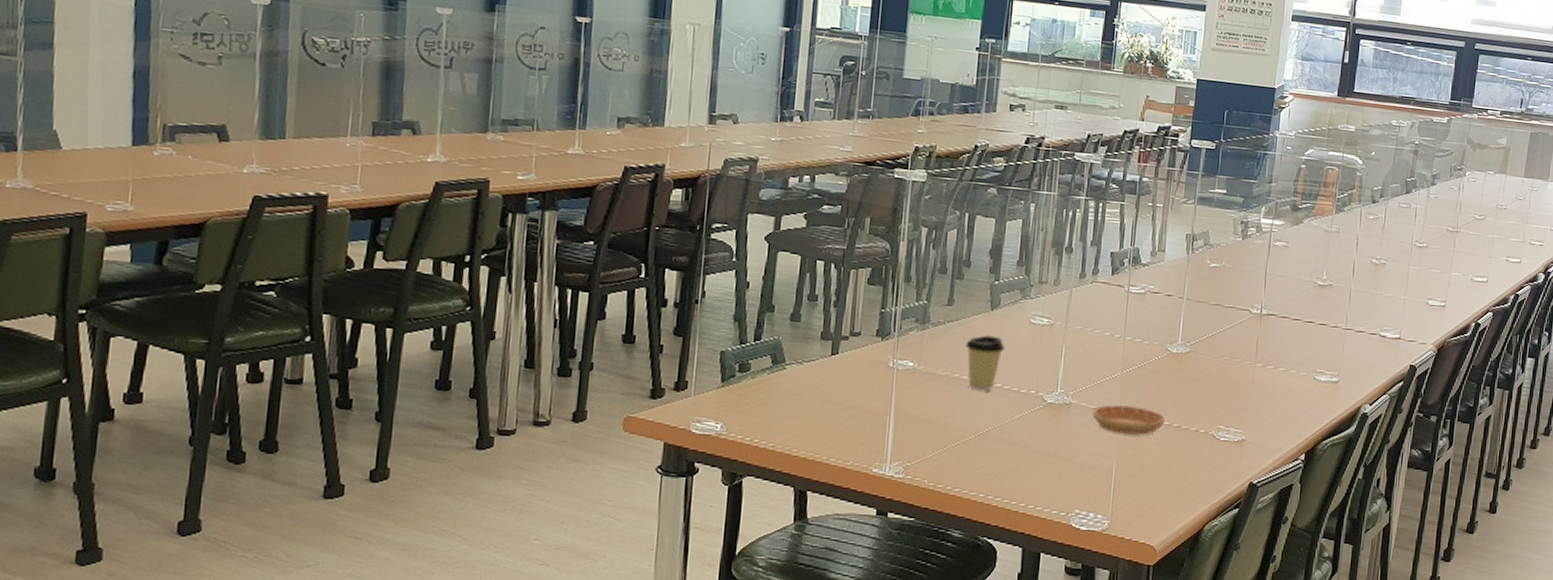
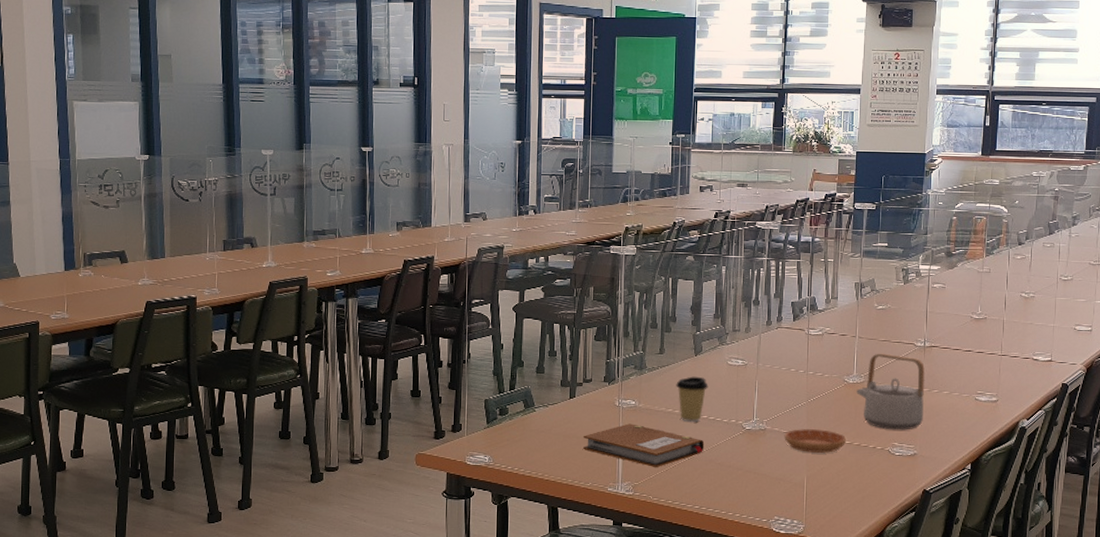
notebook: none [844,389,996,446] -> present [583,423,705,468]
teapot: none [1180,319,1260,412] -> present [856,353,925,430]

